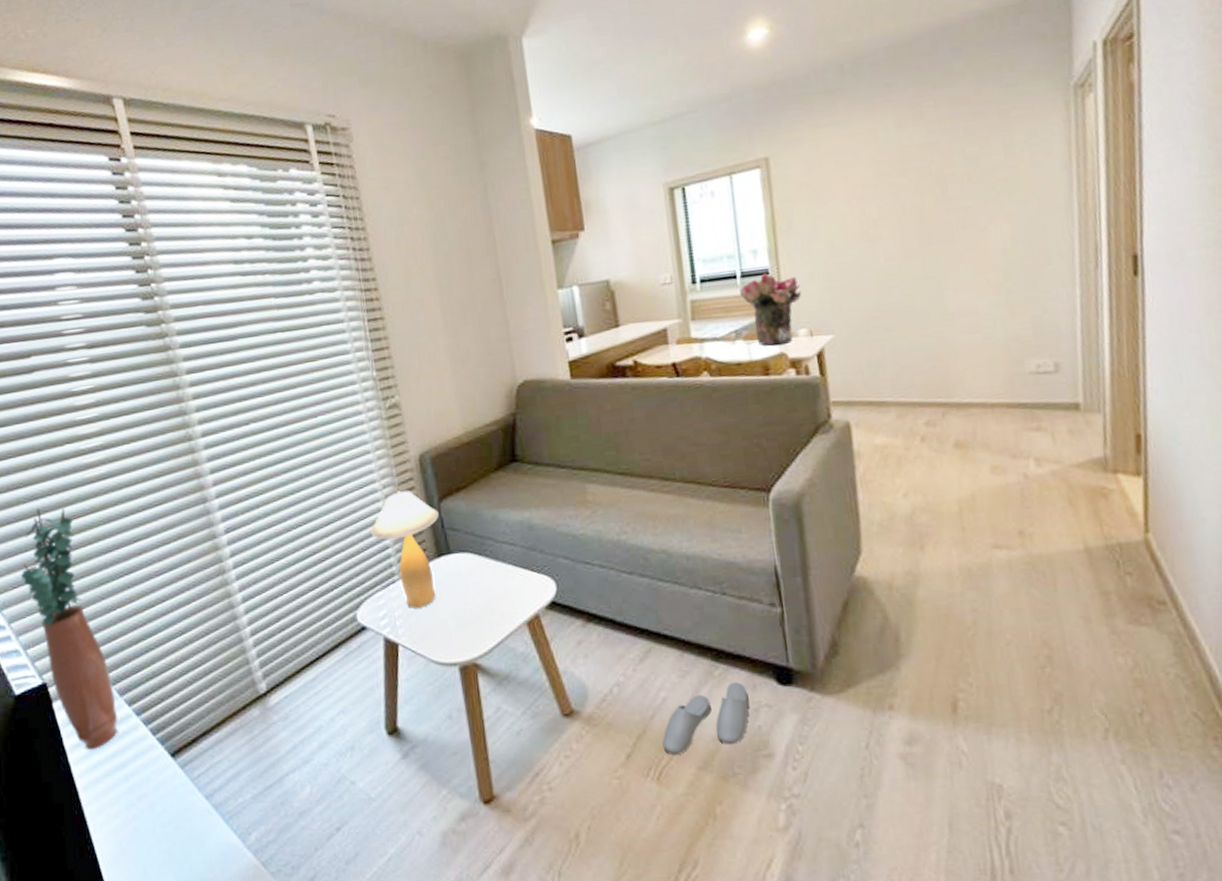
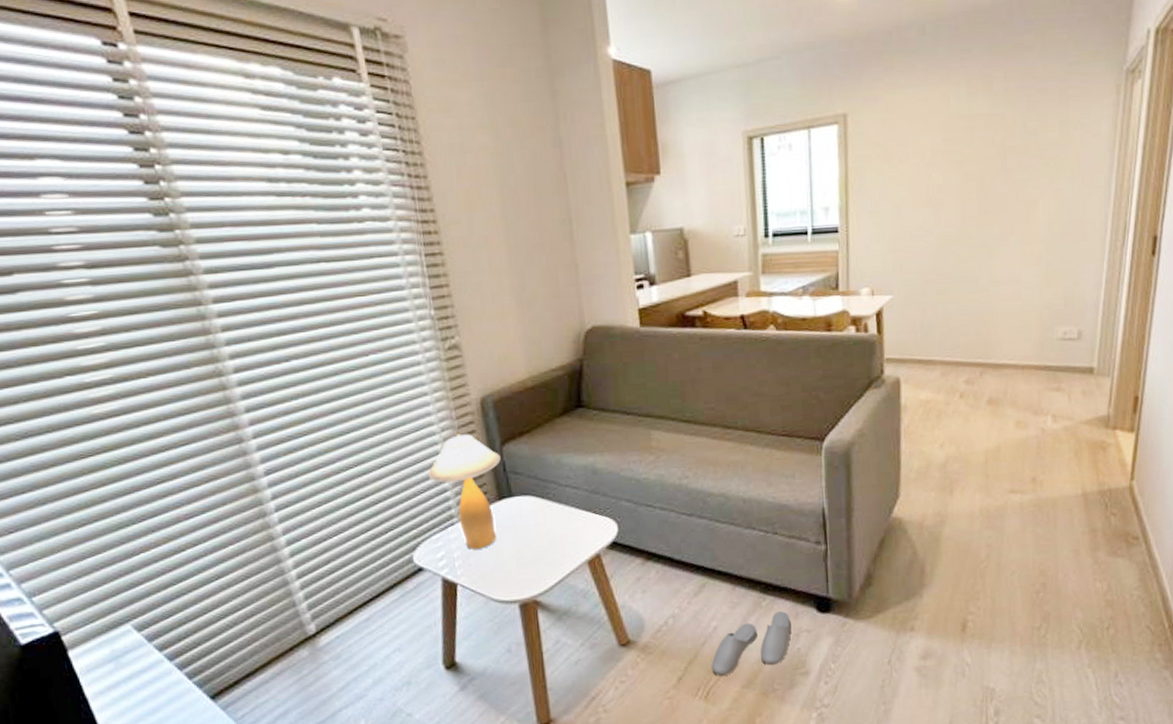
vase: present [20,508,118,749] -> none [17,446,148,696]
bouquet: present [739,273,802,346] -> none [809,231,867,303]

